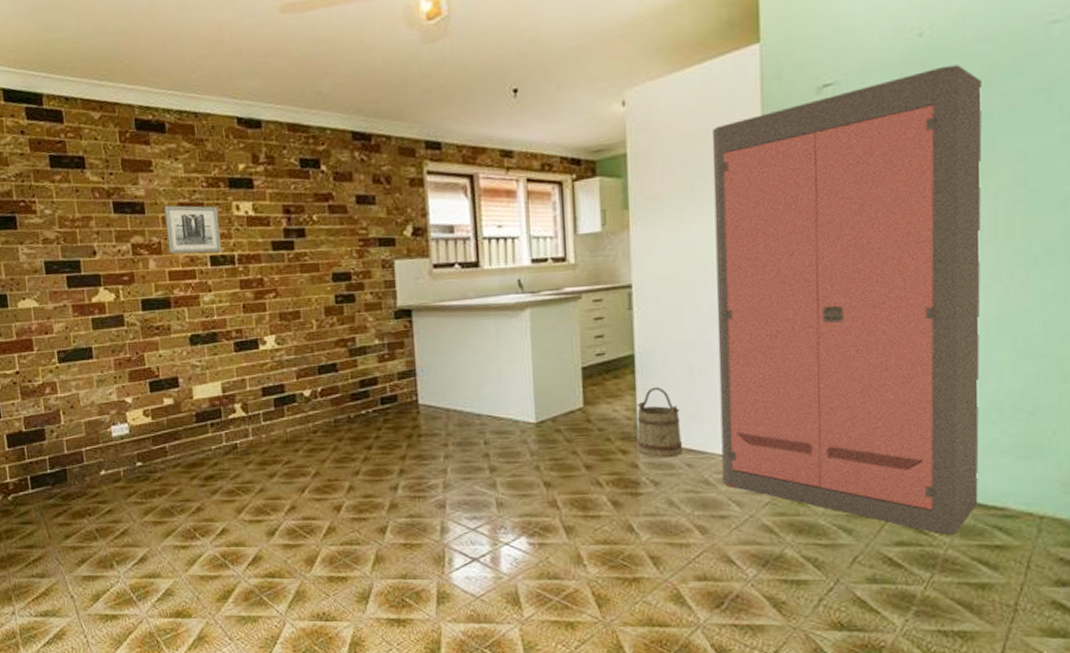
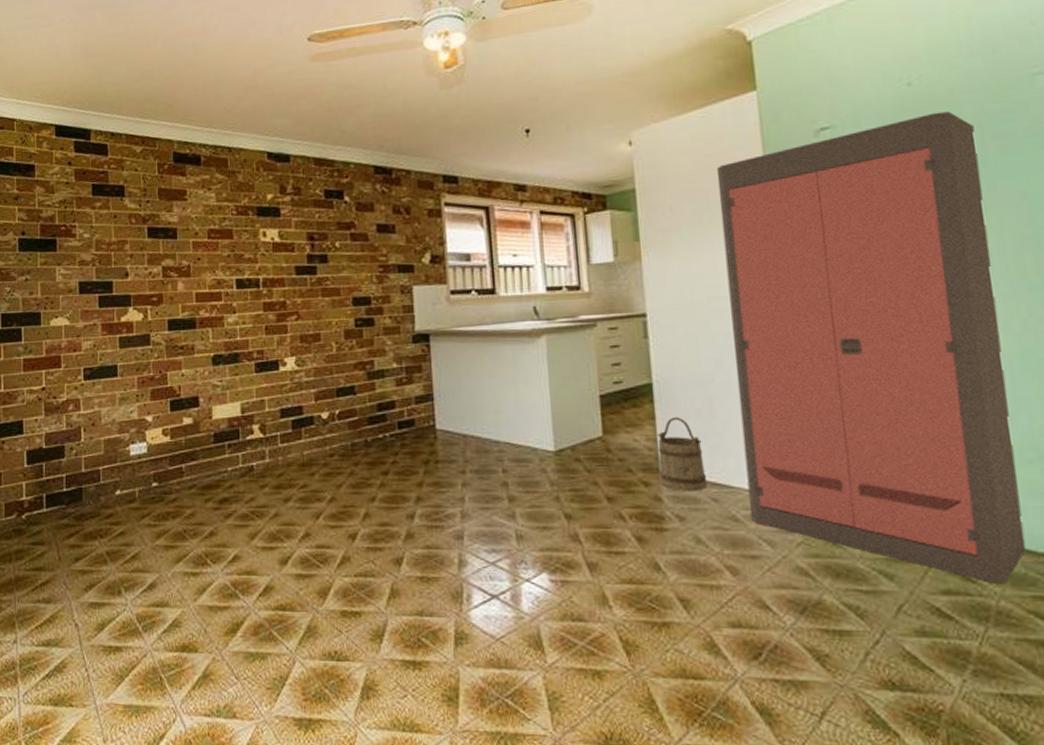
wall art: present [164,205,222,254] -> none [195,231,247,277]

